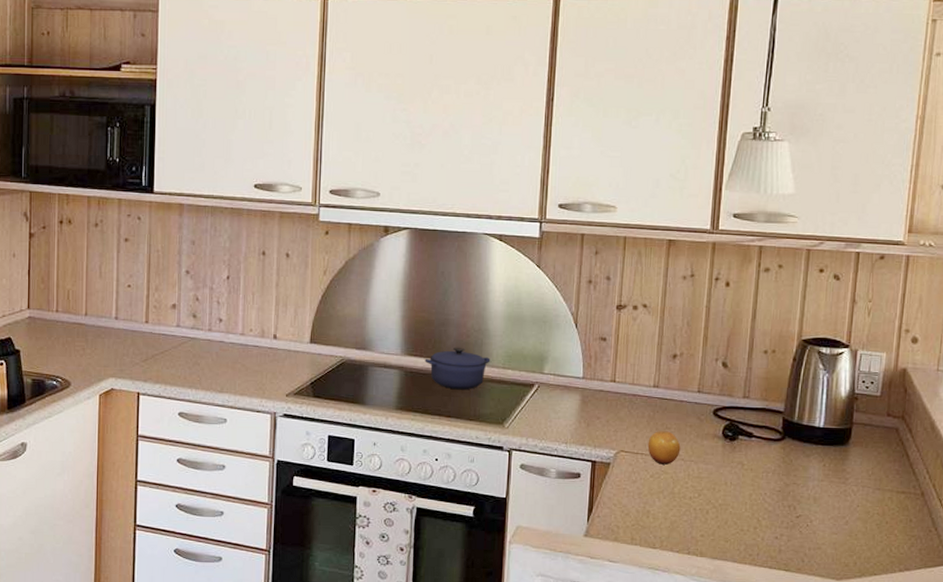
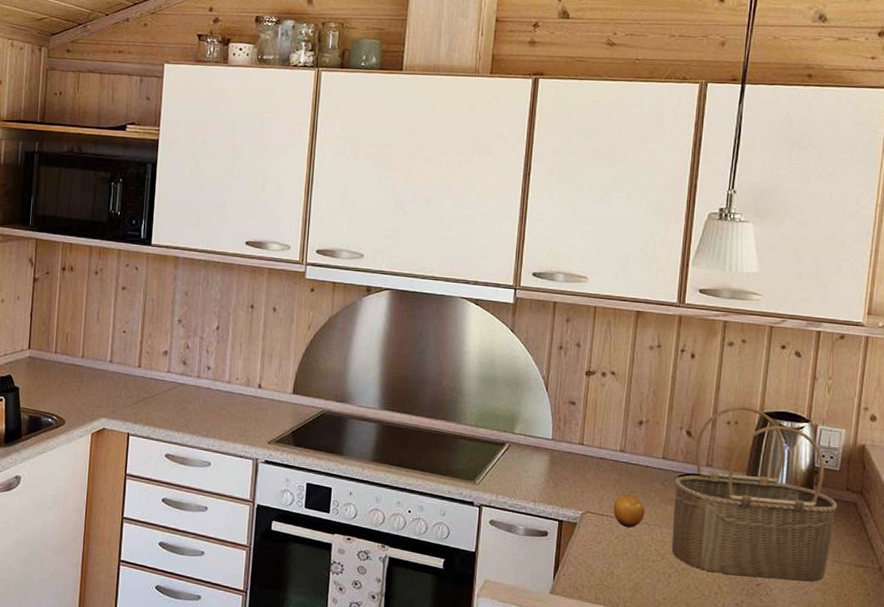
cooking pot: present [424,347,491,390] -> none [401,404,464,446]
wicker basket: none [708,334,879,511] -> present [671,406,838,581]

